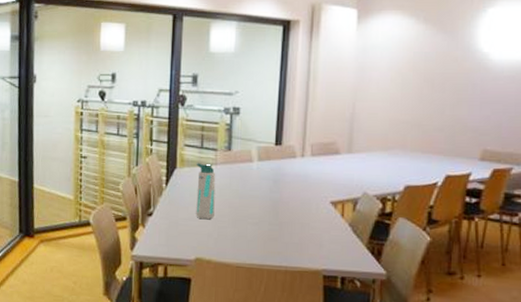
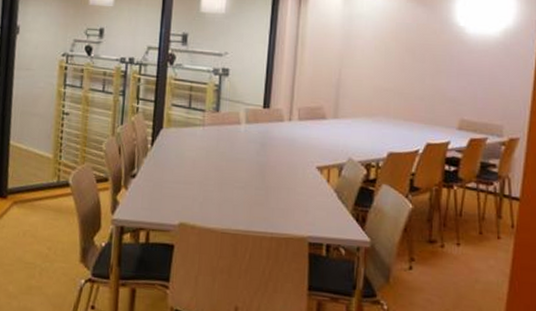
water bottle: present [196,163,216,220] -> none [181,123,203,183]

